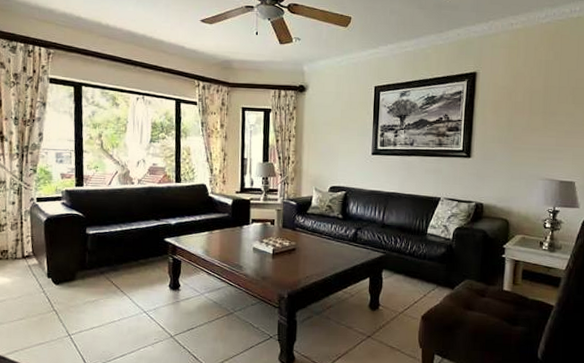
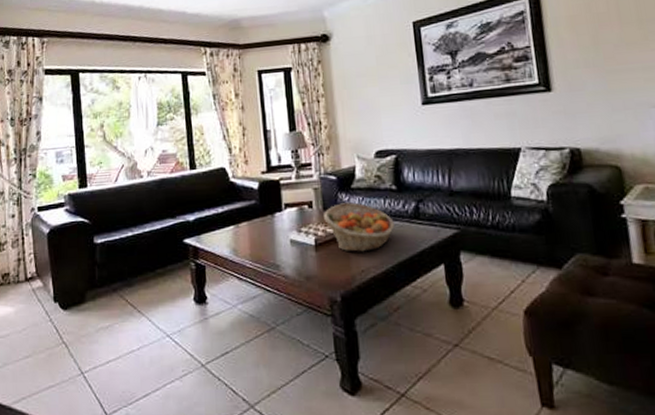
fruit basket: none [282,224,337,263] -> present [324,202,394,252]

